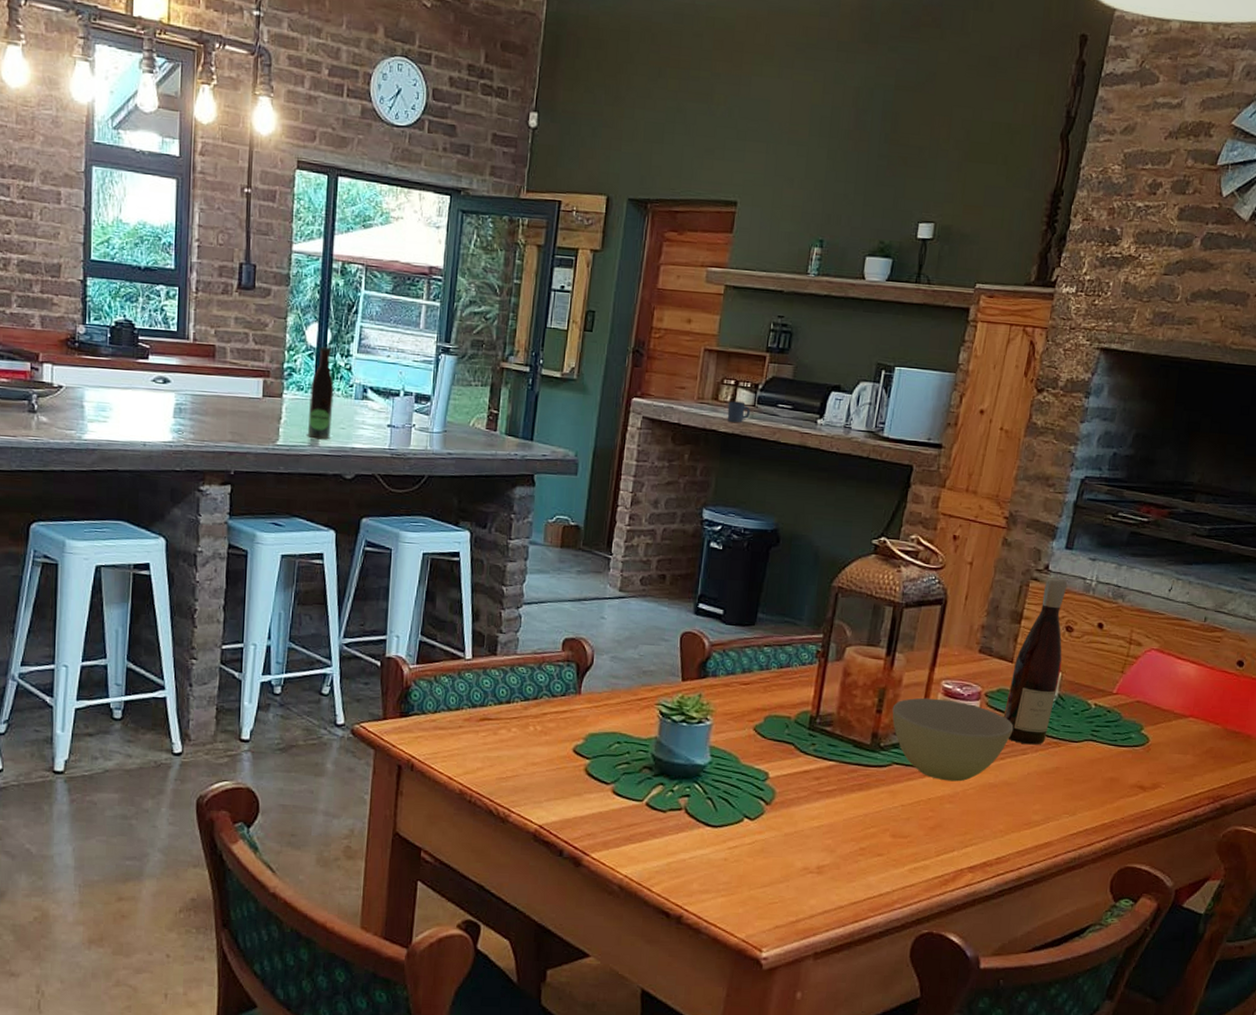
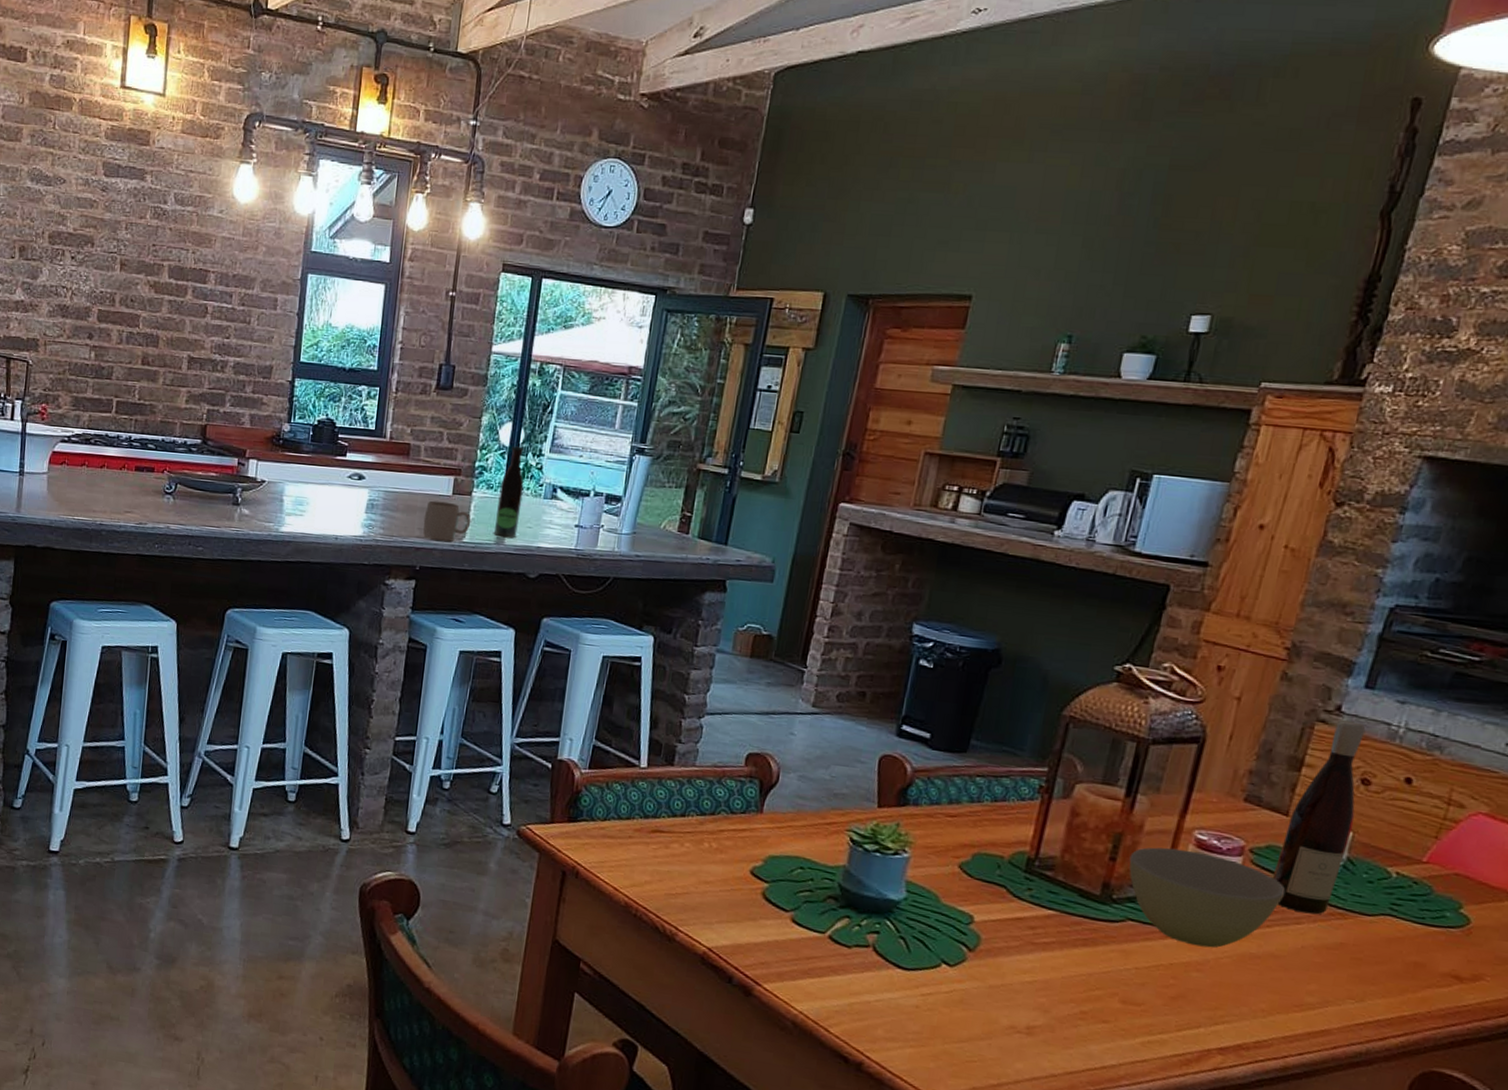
mug: none [234,403,284,445] -> present [423,500,471,542]
mug: present [727,401,750,424] -> none [947,508,975,533]

